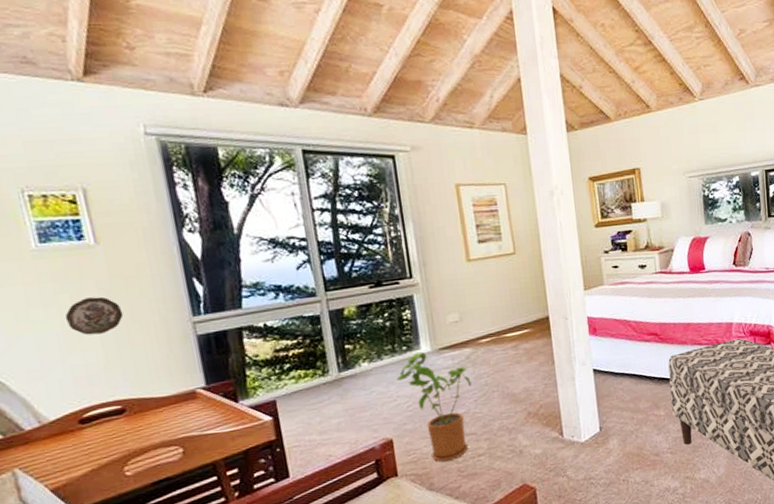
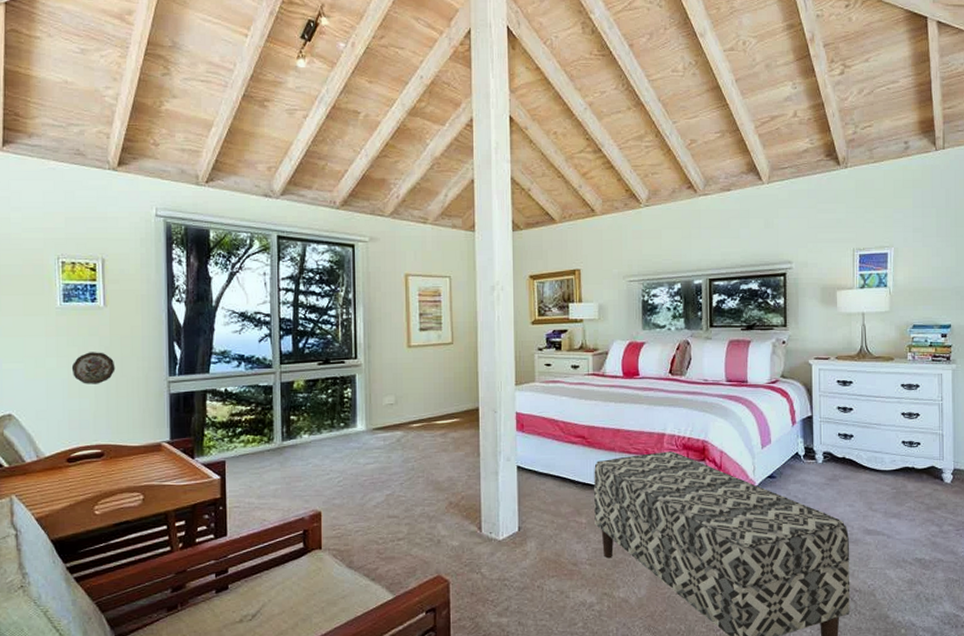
house plant: present [397,352,472,462] -> none [332,431,399,541]

